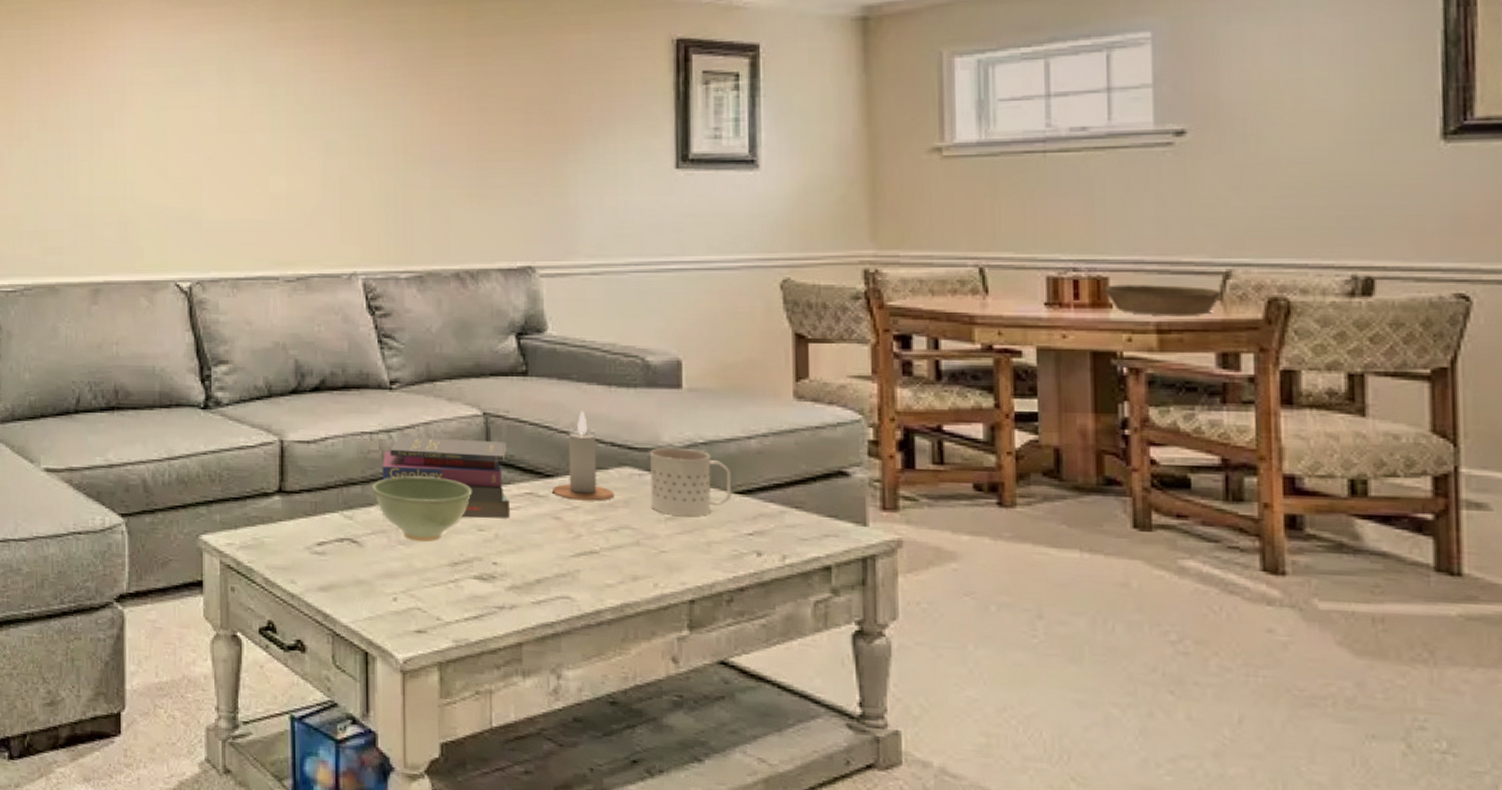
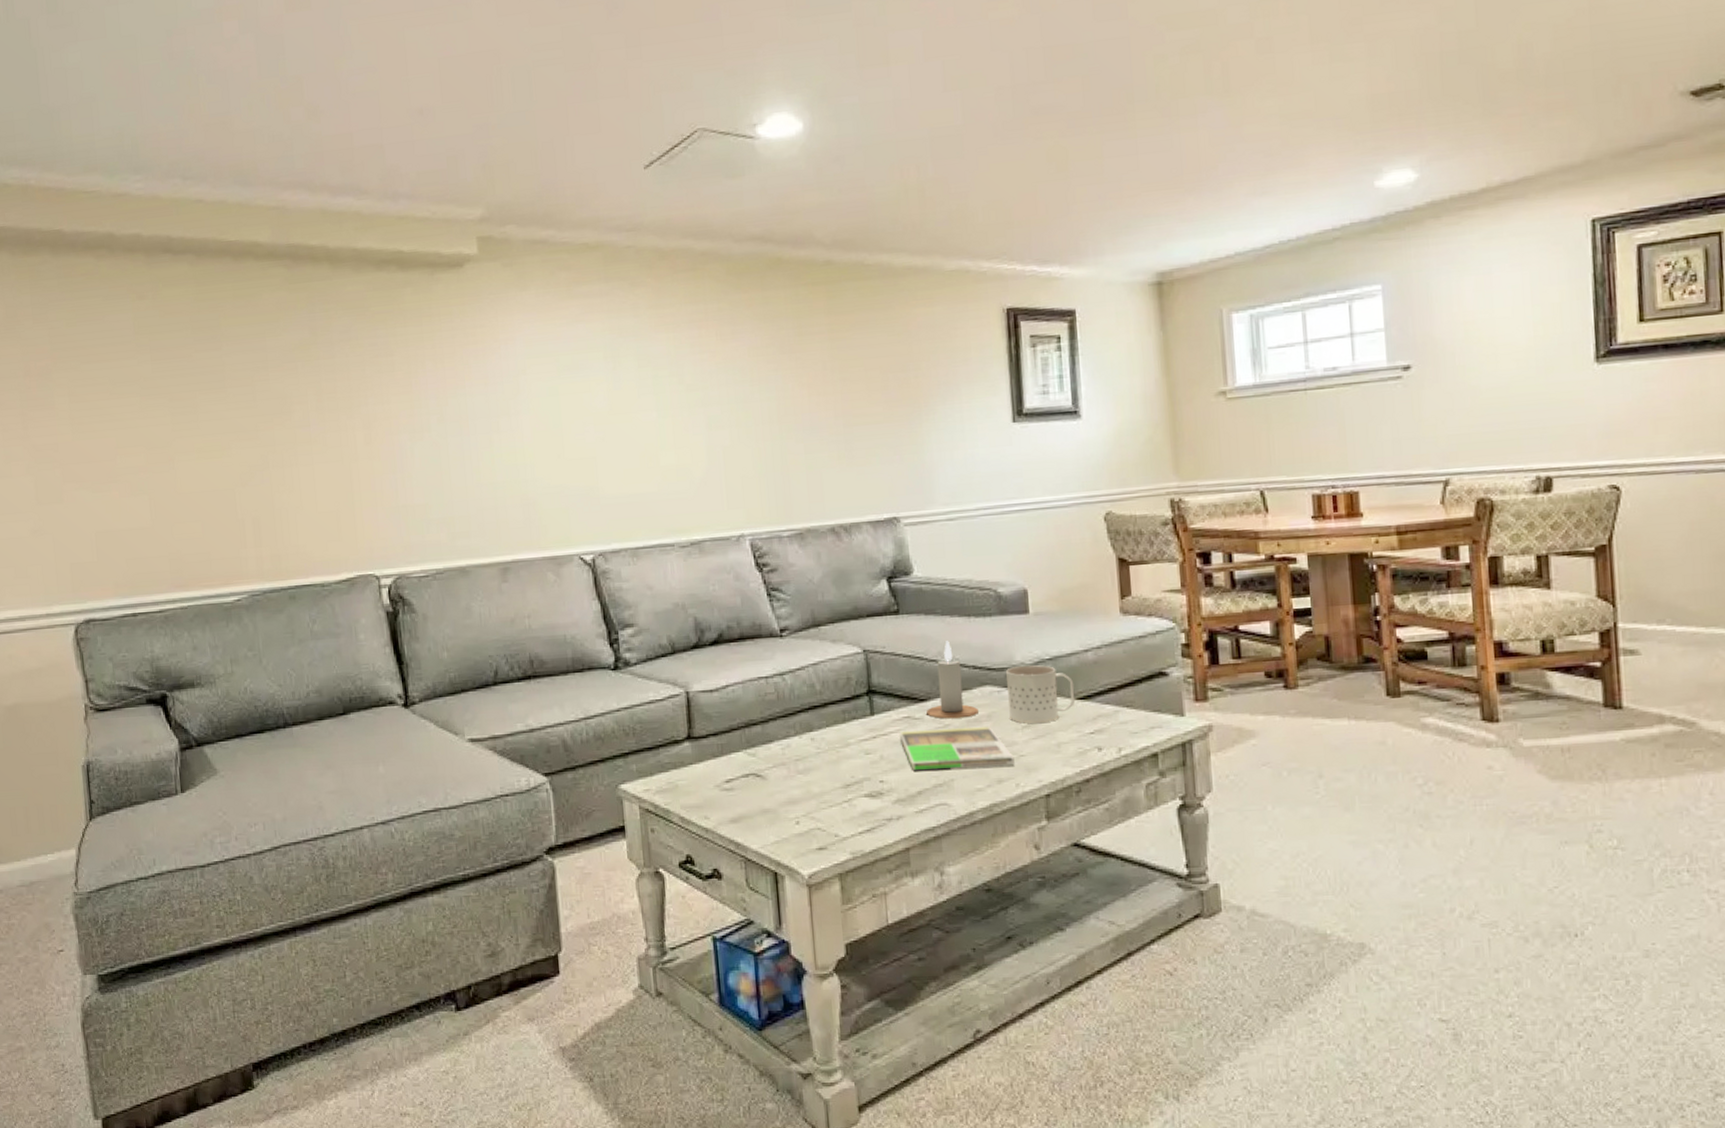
bowl: present [372,476,473,542] -> none [771,711,859,769]
books: present [382,436,510,519] -> none [778,674,892,745]
magazine: none [518,508,654,561] -> present [899,726,1015,770]
bowl: present [1105,285,1223,315] -> none [1356,494,1444,521]

